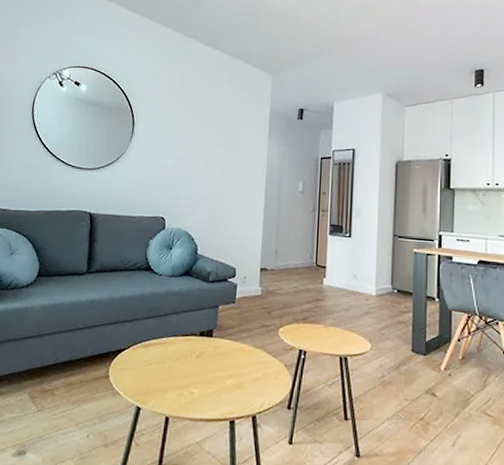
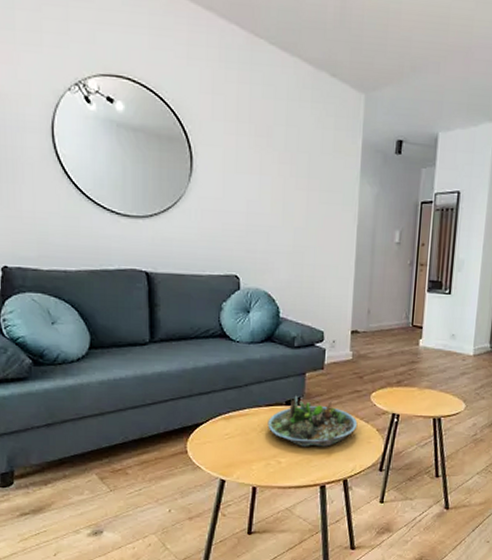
succulent planter: none [182,326,267,380] -> present [267,395,358,448]

